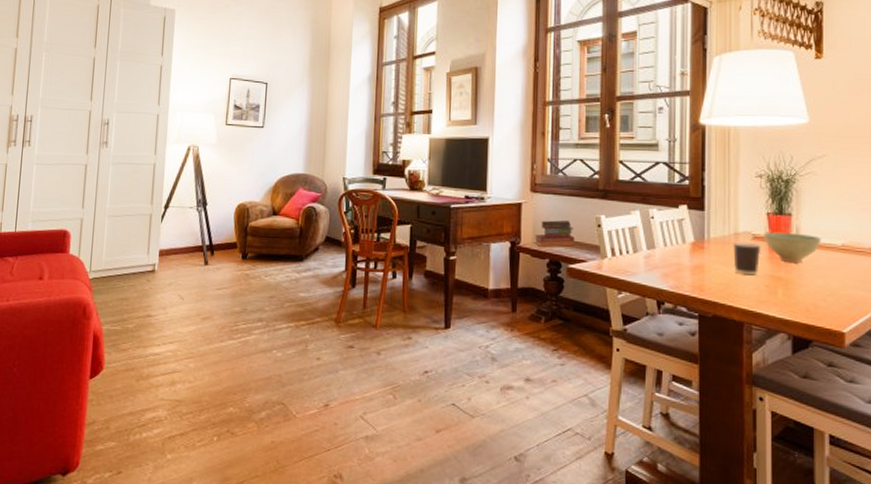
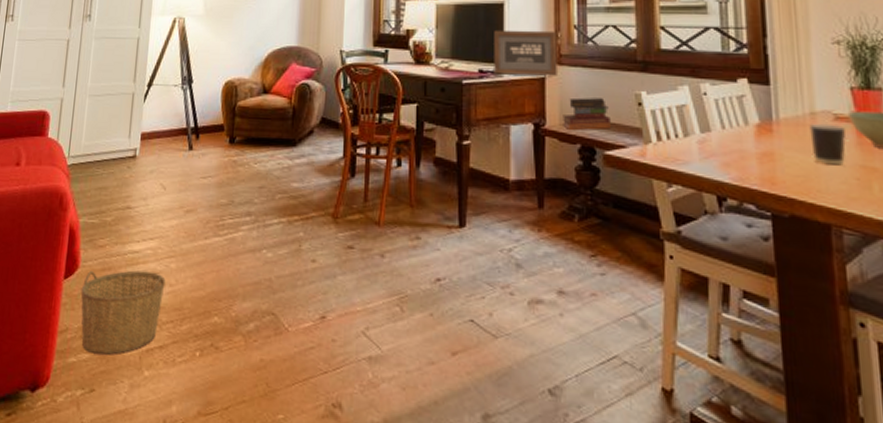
basket: none [106,370,185,442] -> present [80,270,166,355]
picture frame: none [478,161,533,202] -> present [494,29,557,76]

